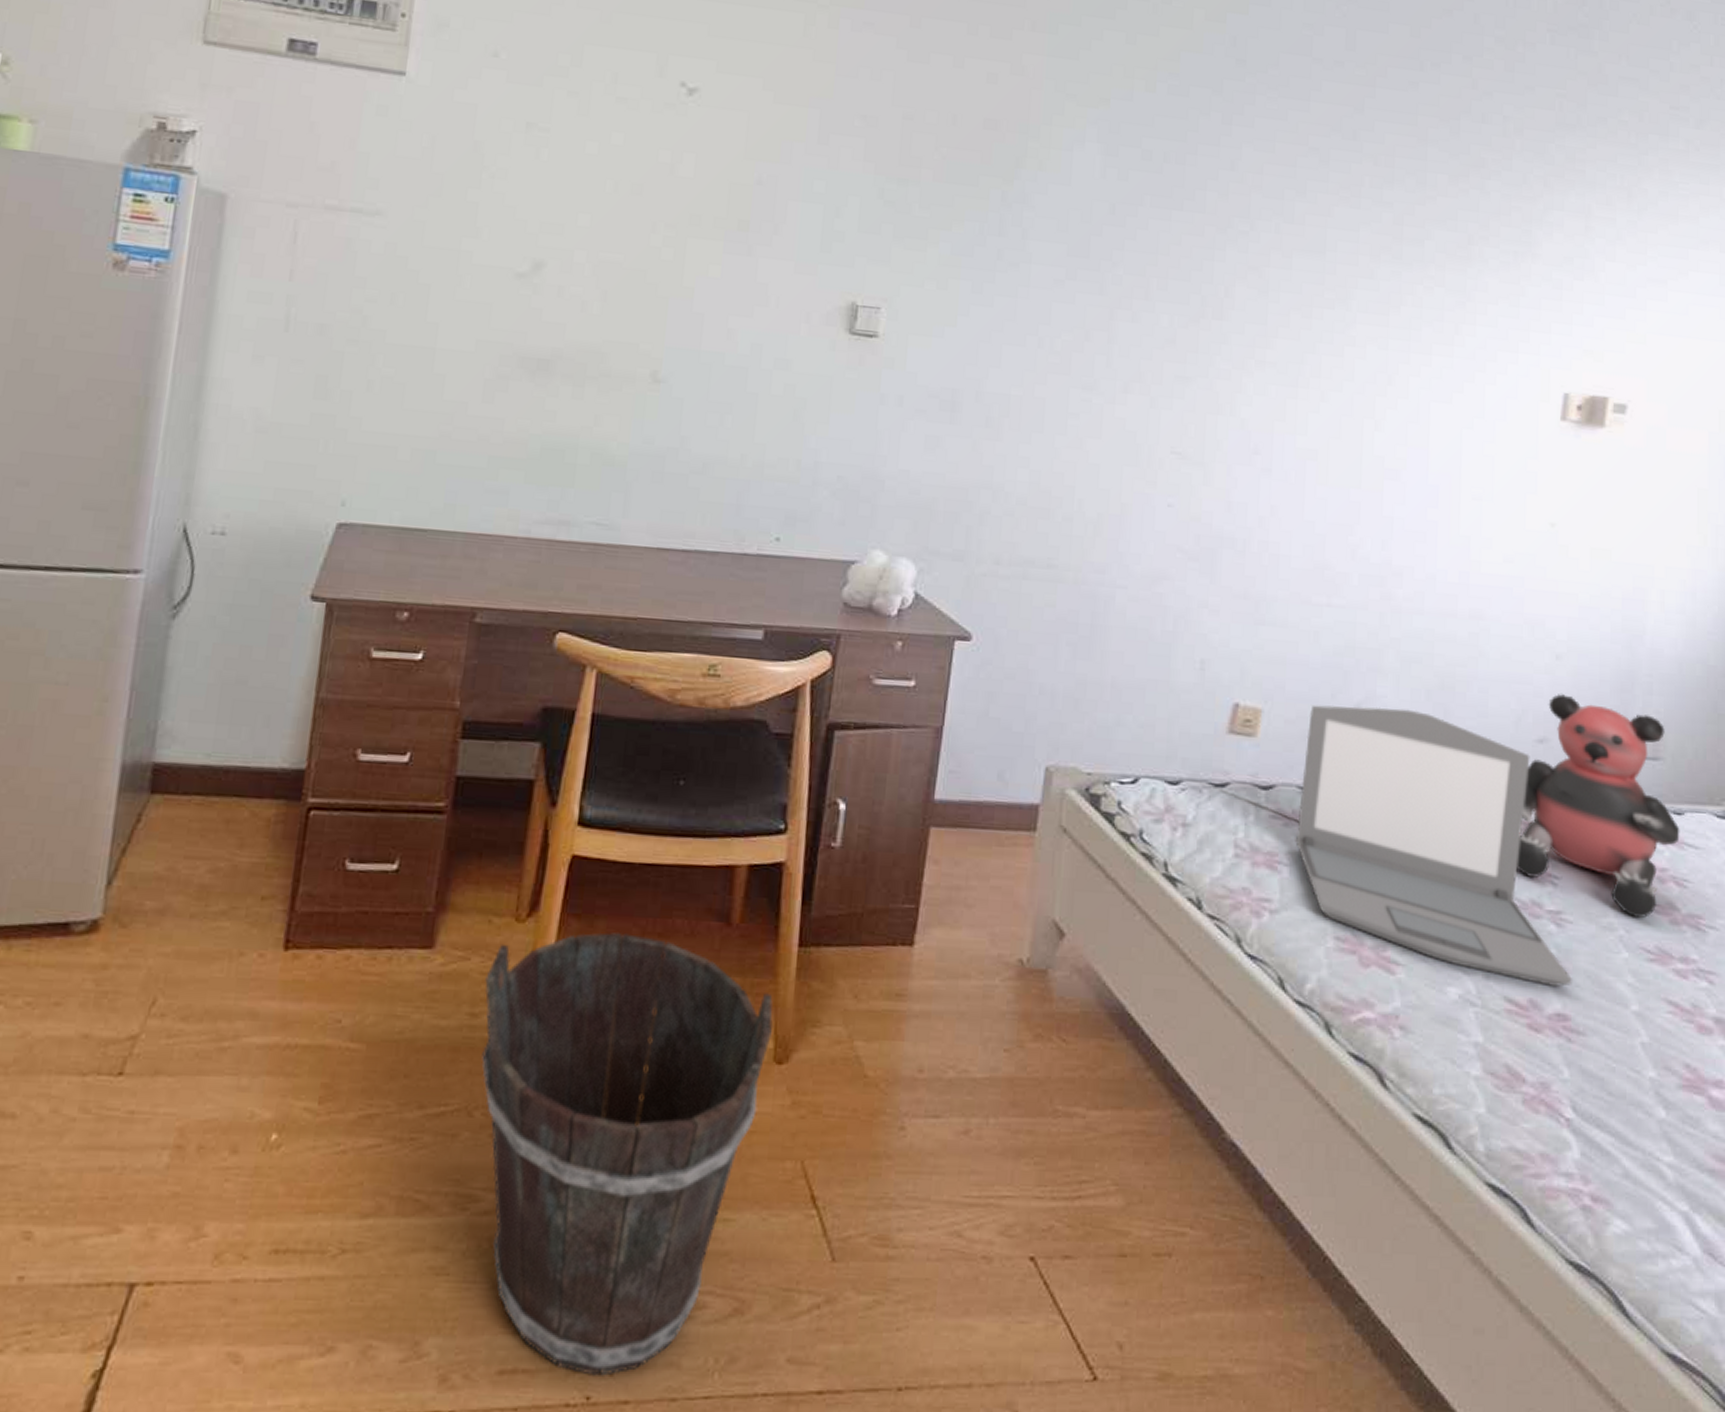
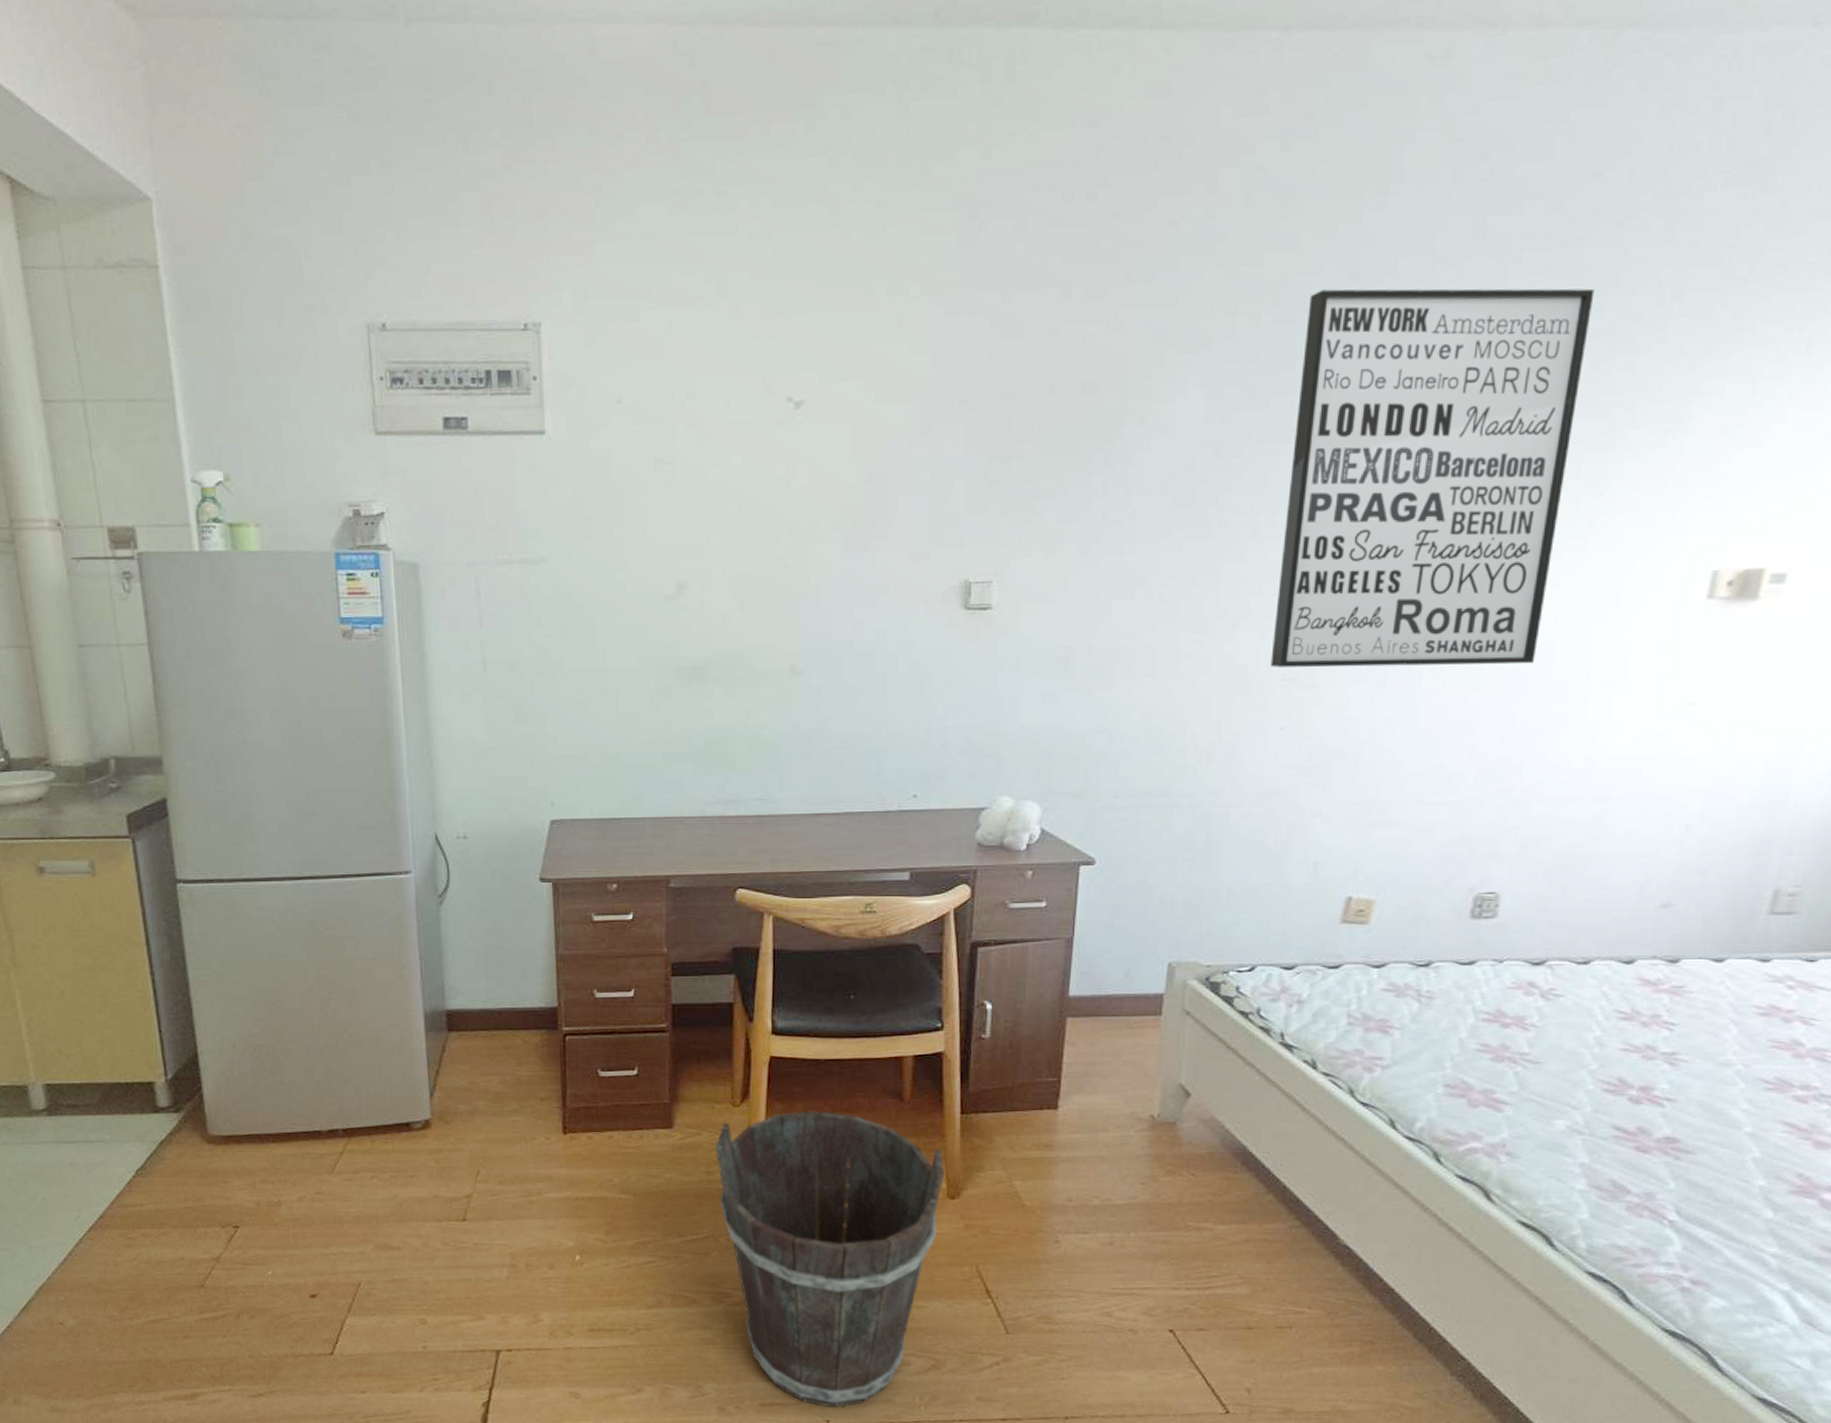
wall art: none [1160,69,1450,466] -> present [1270,288,1595,668]
laptop: present [1295,705,1572,988] -> none [1407,888,1684,1116]
bear: present [1517,694,1680,918] -> none [1631,862,1812,1055]

